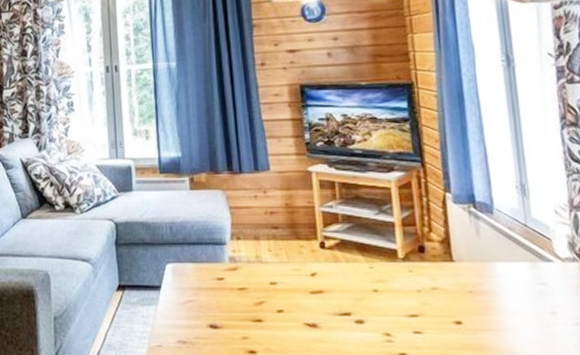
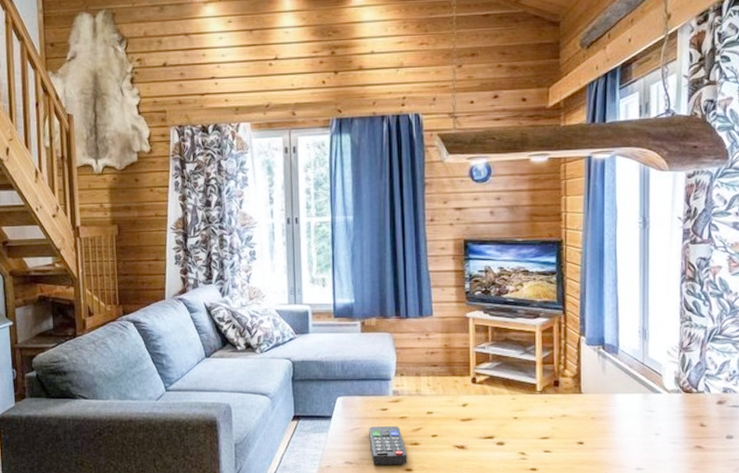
remote control: none [203,299,250,345] -> present [369,426,407,465]

